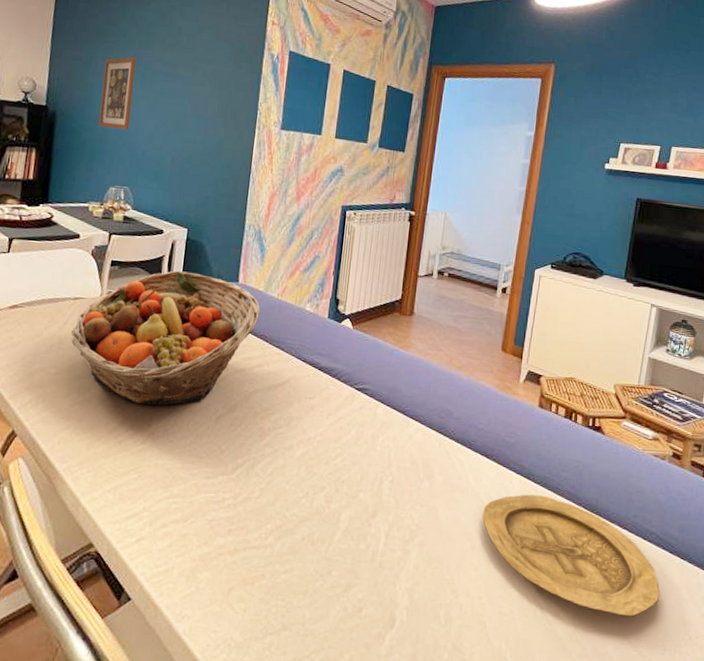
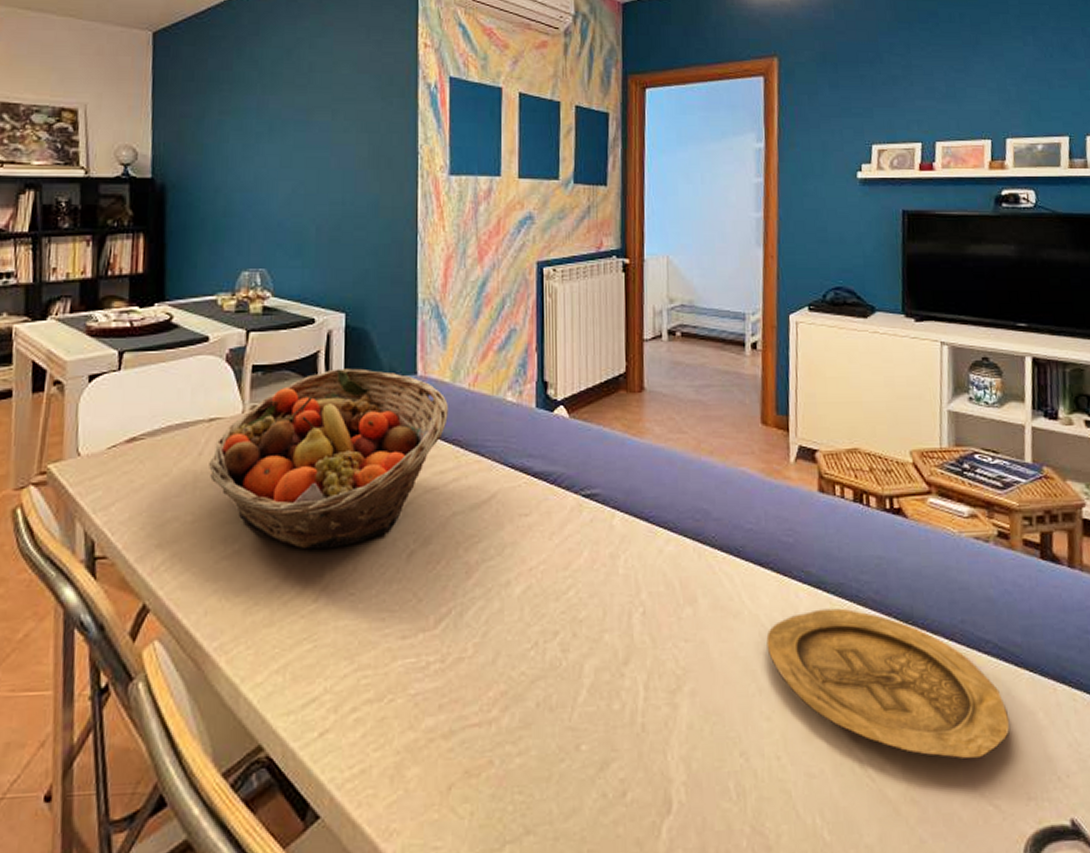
wall art: present [98,57,137,130] -> none [220,106,261,198]

